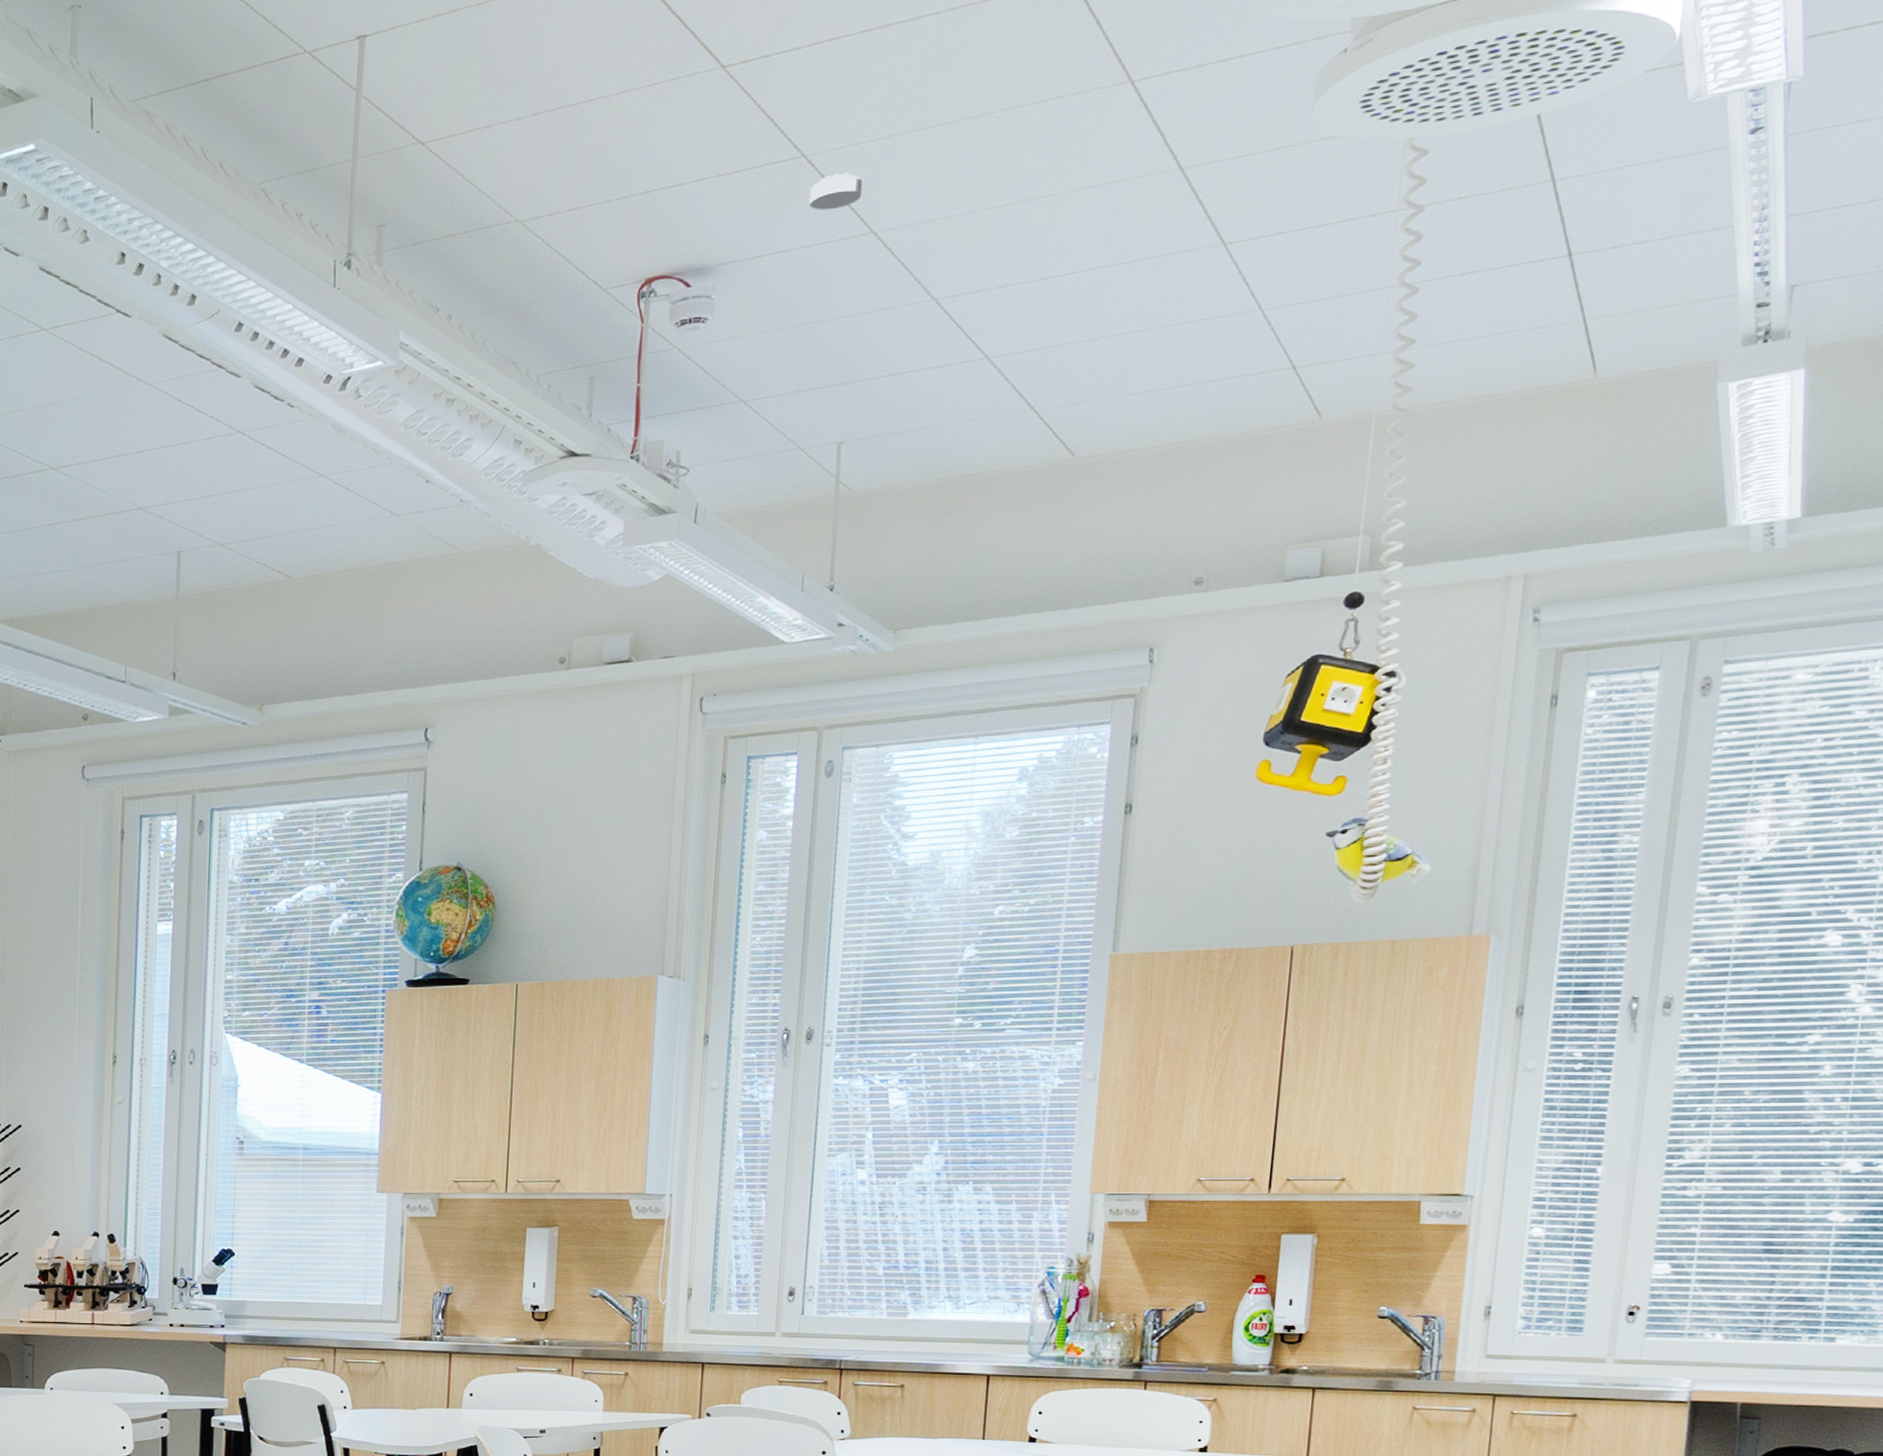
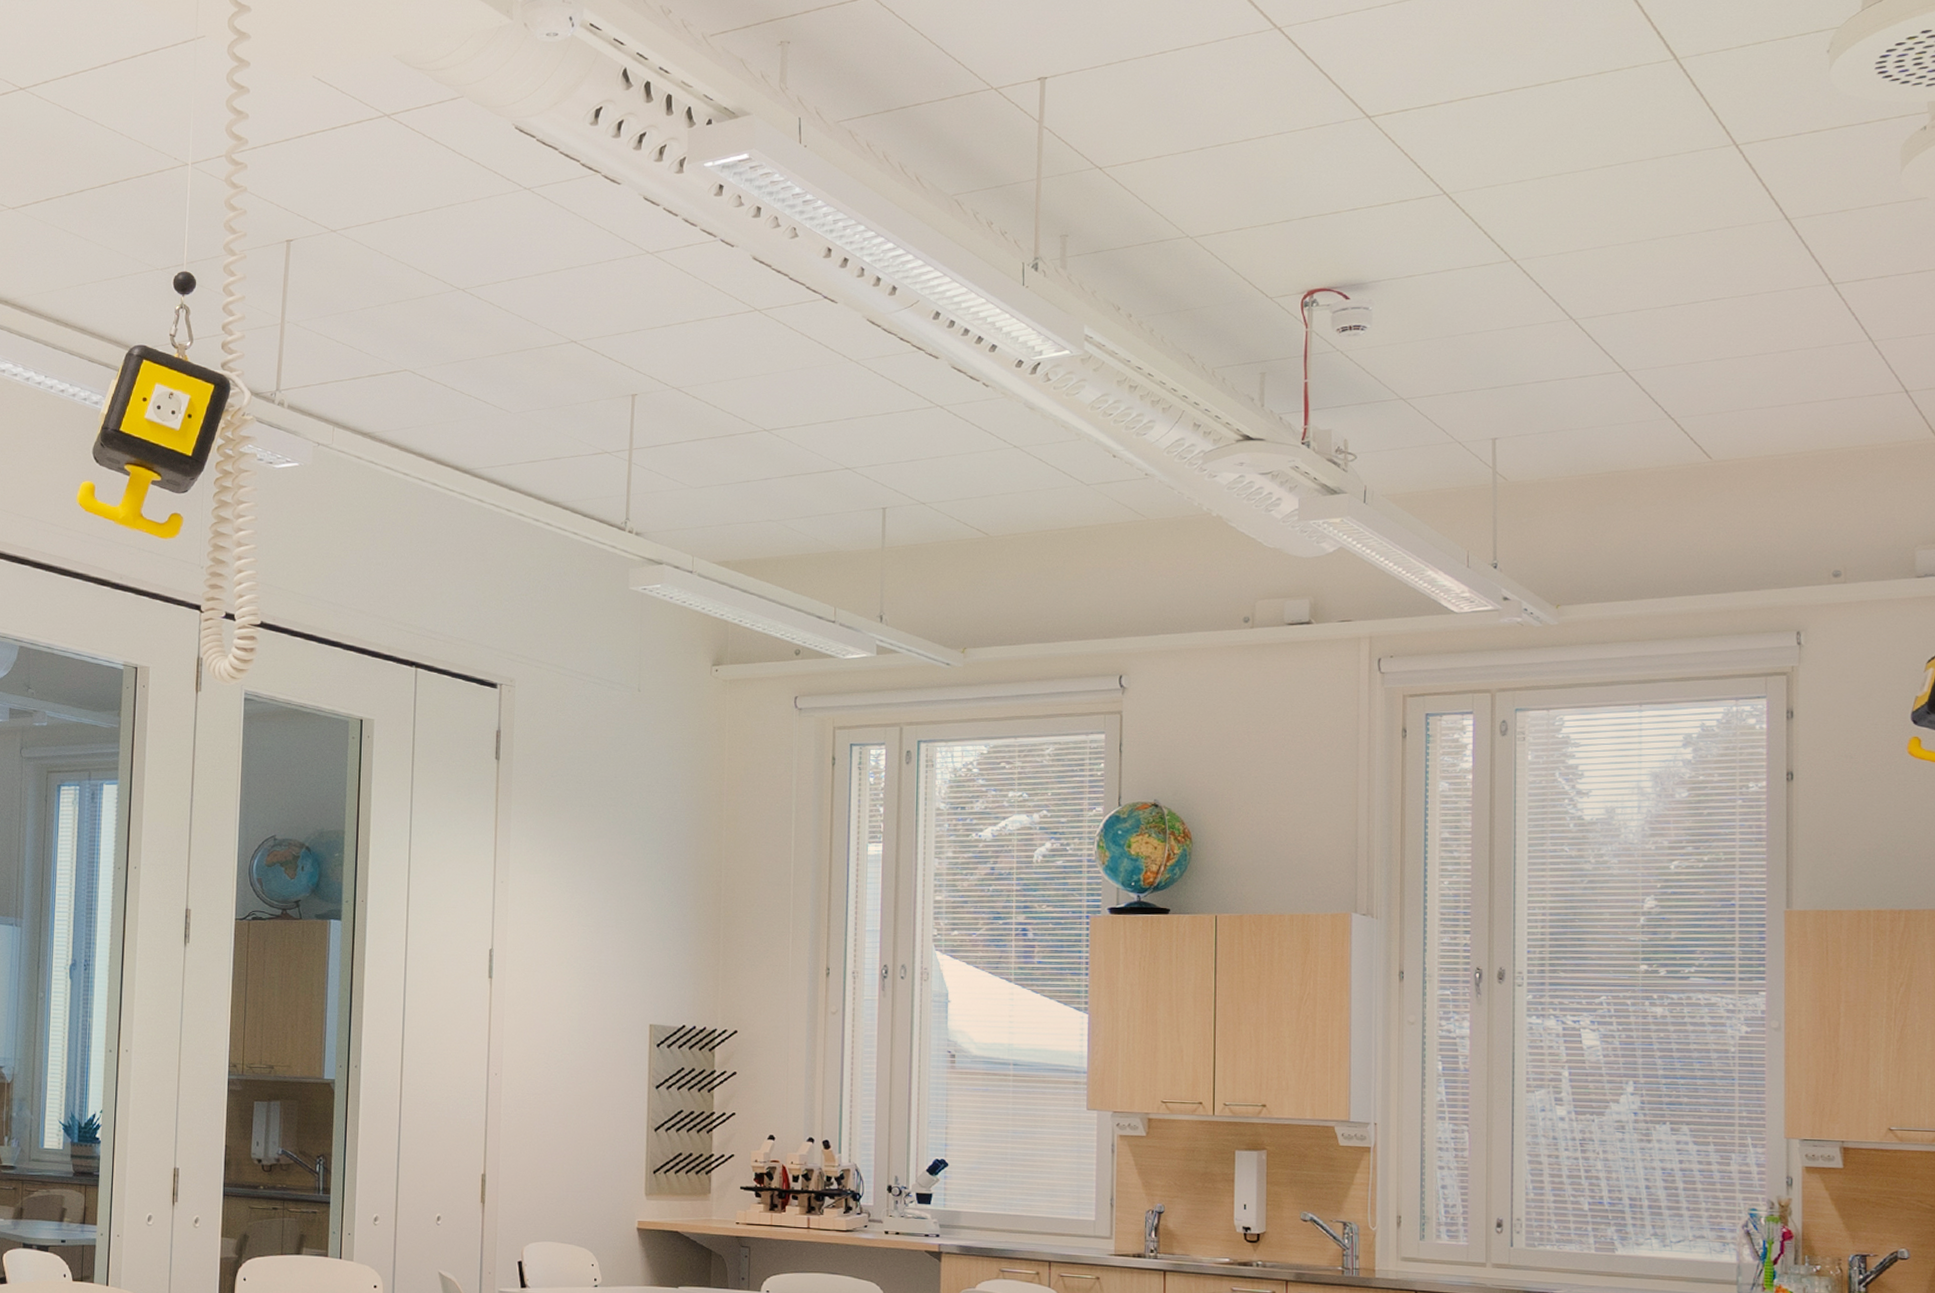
smoke detector: present [808,172,863,210] -> none [1452,209,1500,240]

